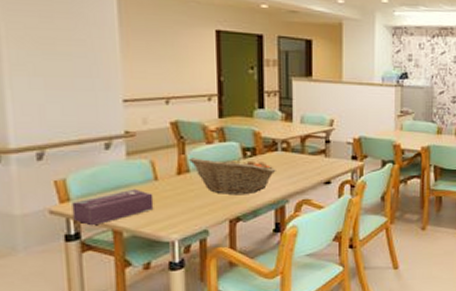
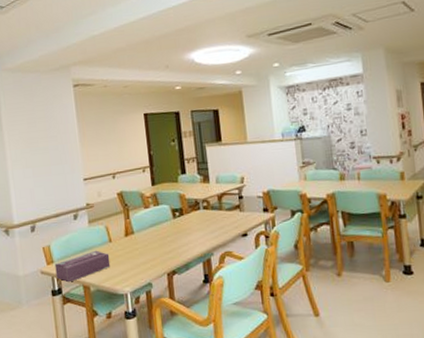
fruit basket: present [188,157,276,195] -> none [132,218,200,251]

